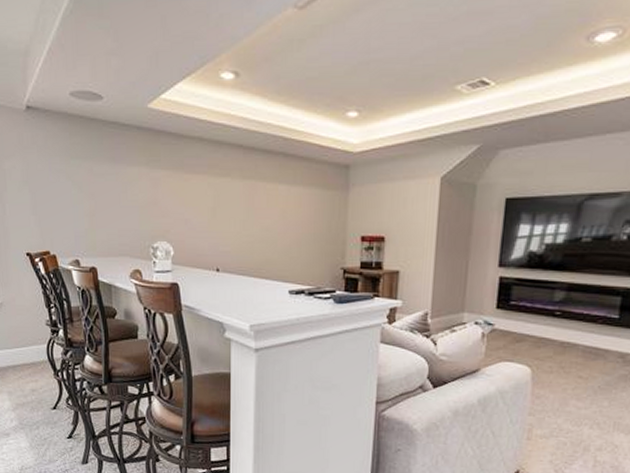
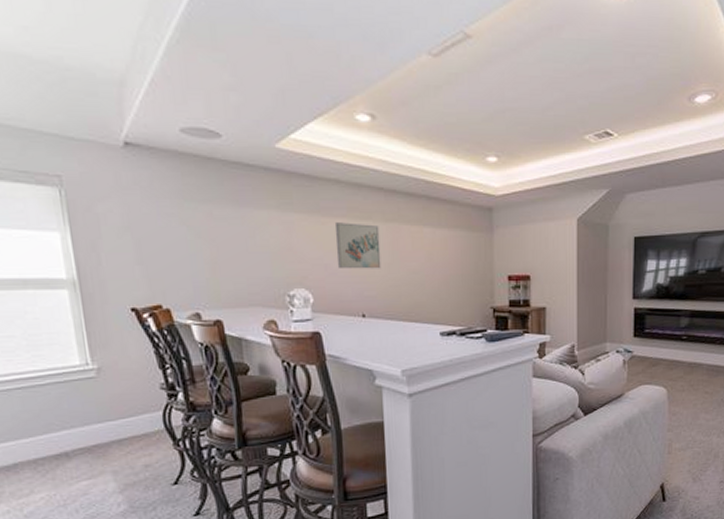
wall art: none [196,179,237,225] -> present [334,222,382,269]

